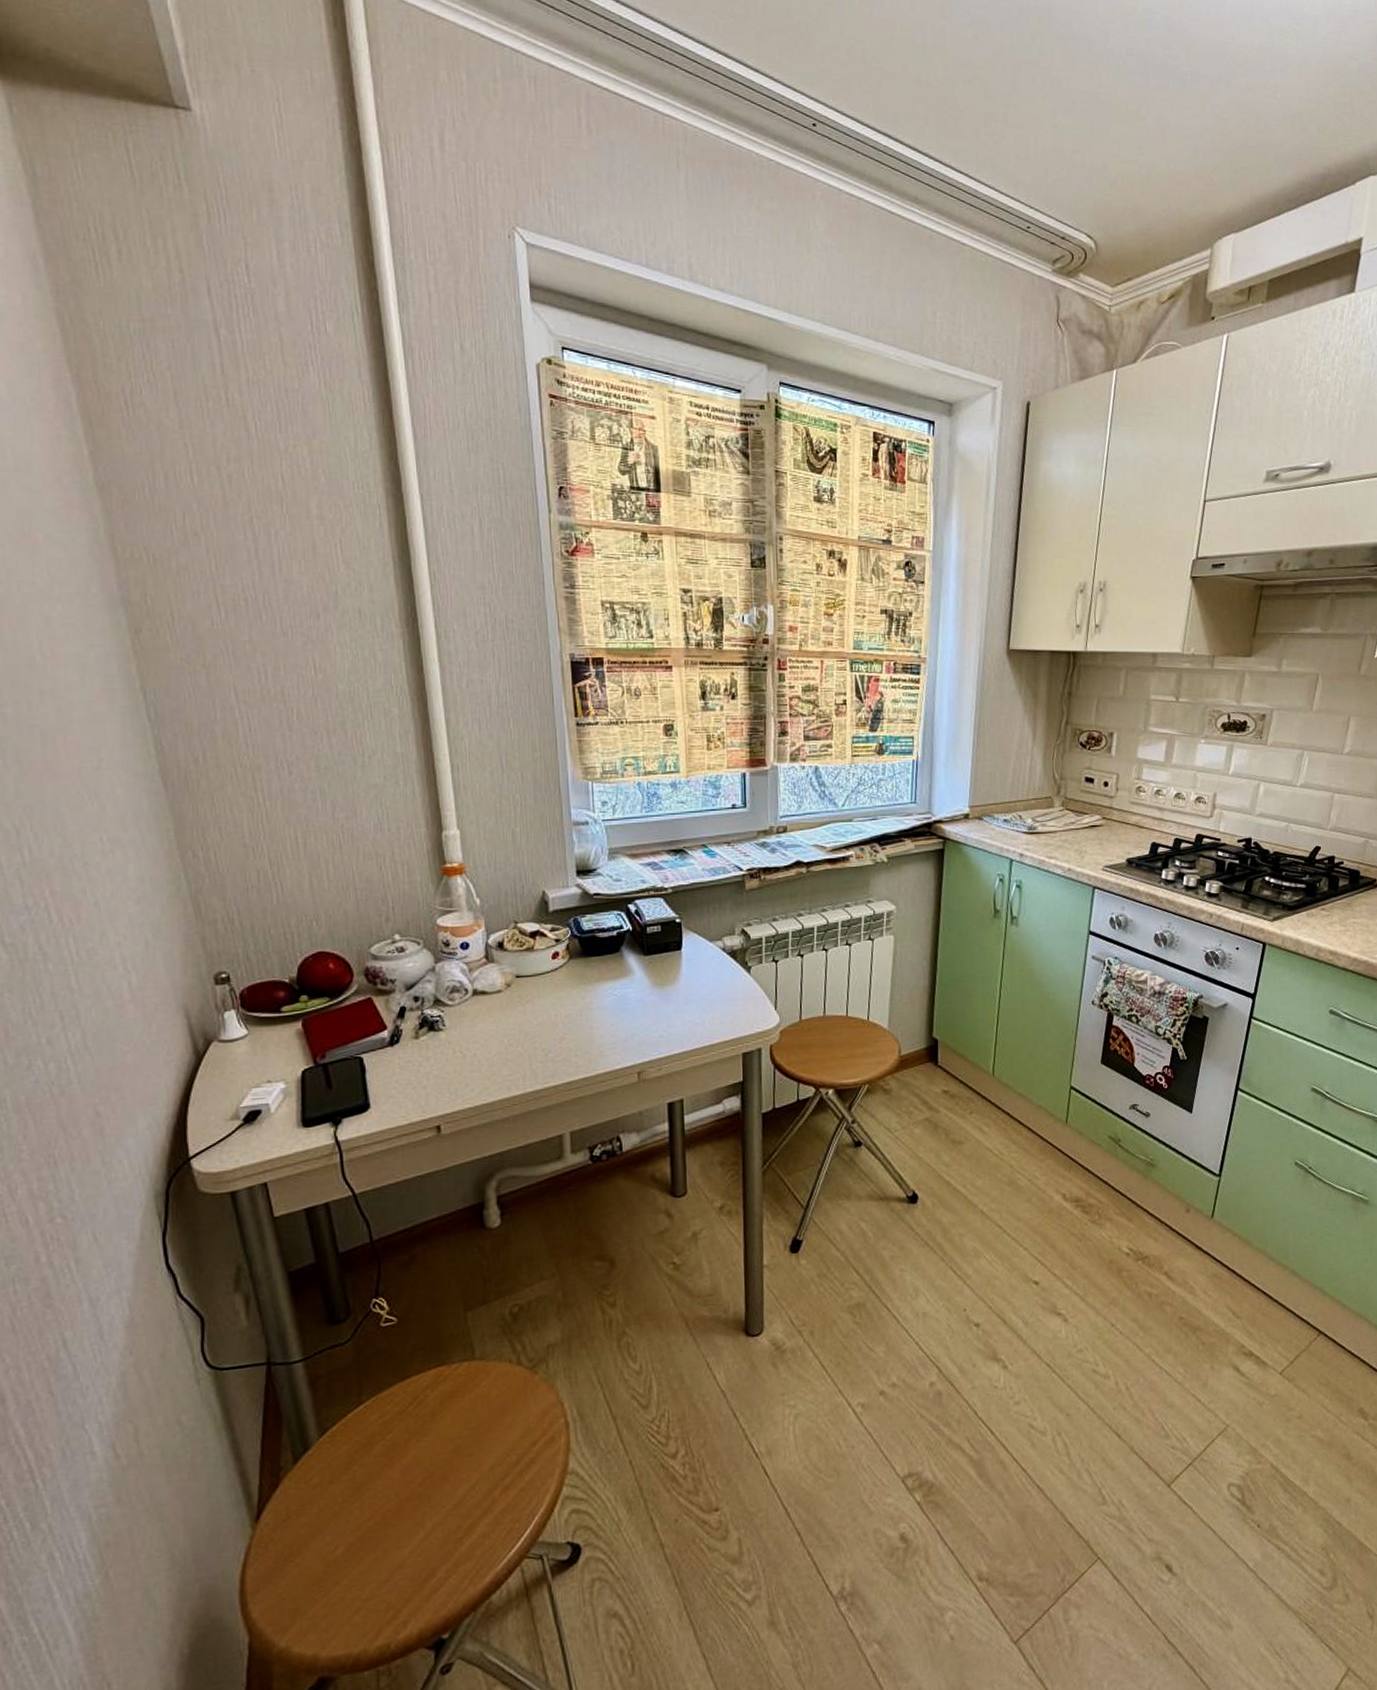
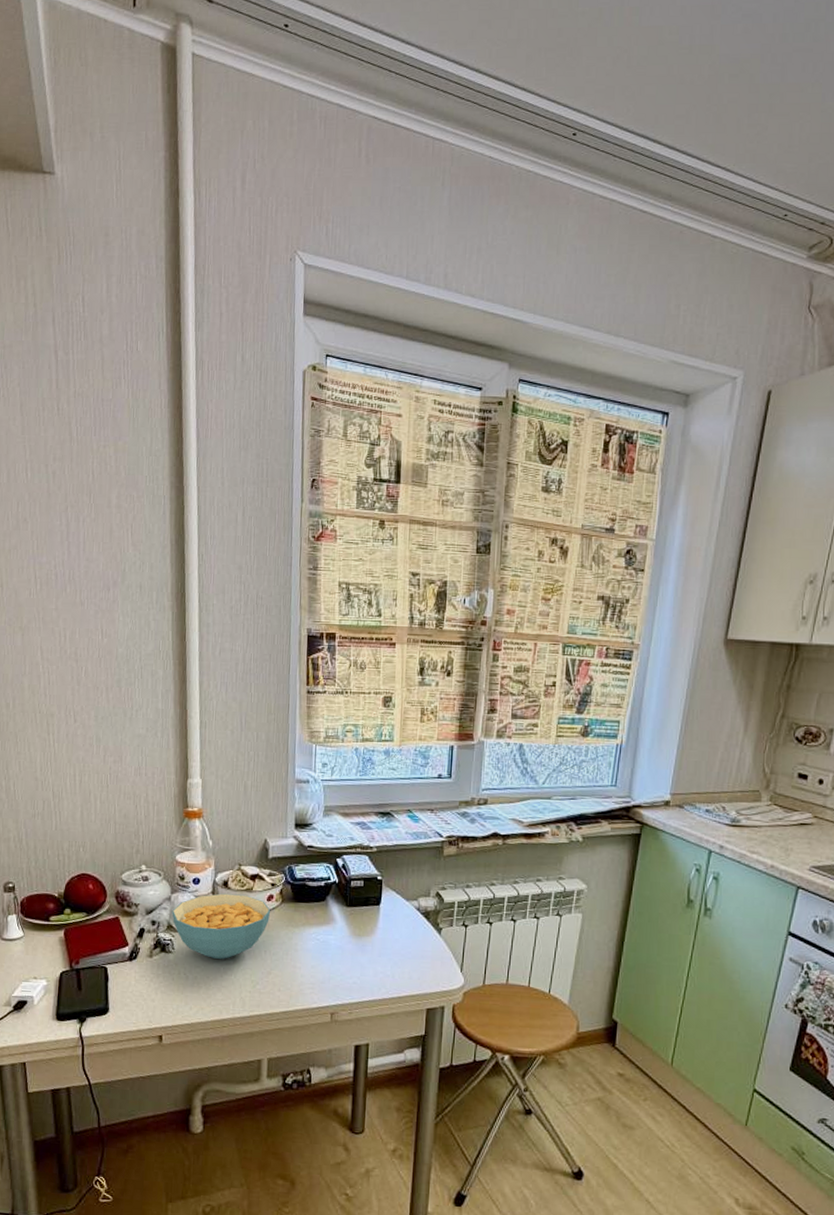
cereal bowl: none [438,955,558,1031] -> present [172,893,271,959]

